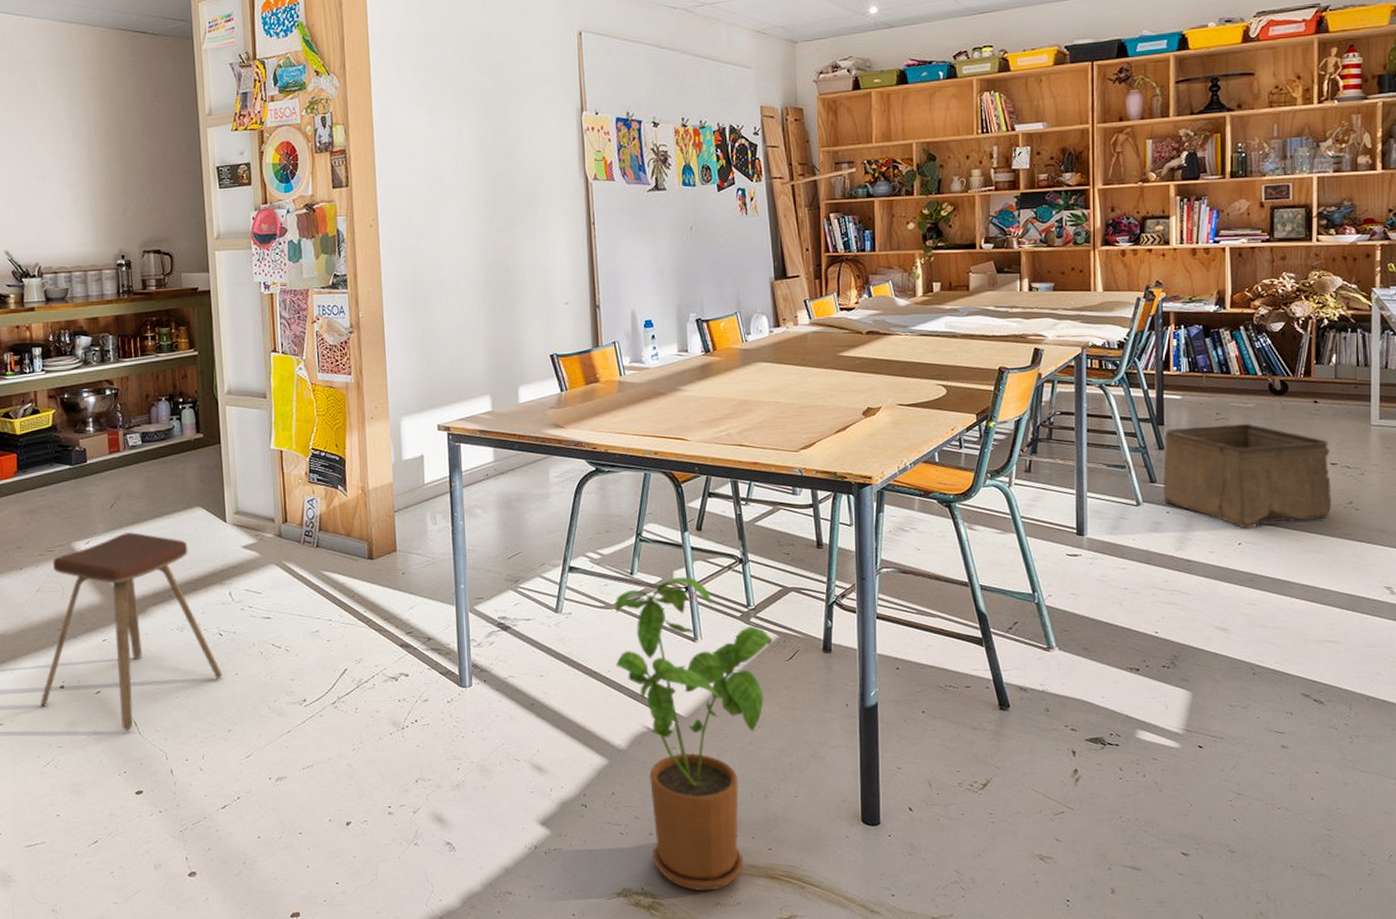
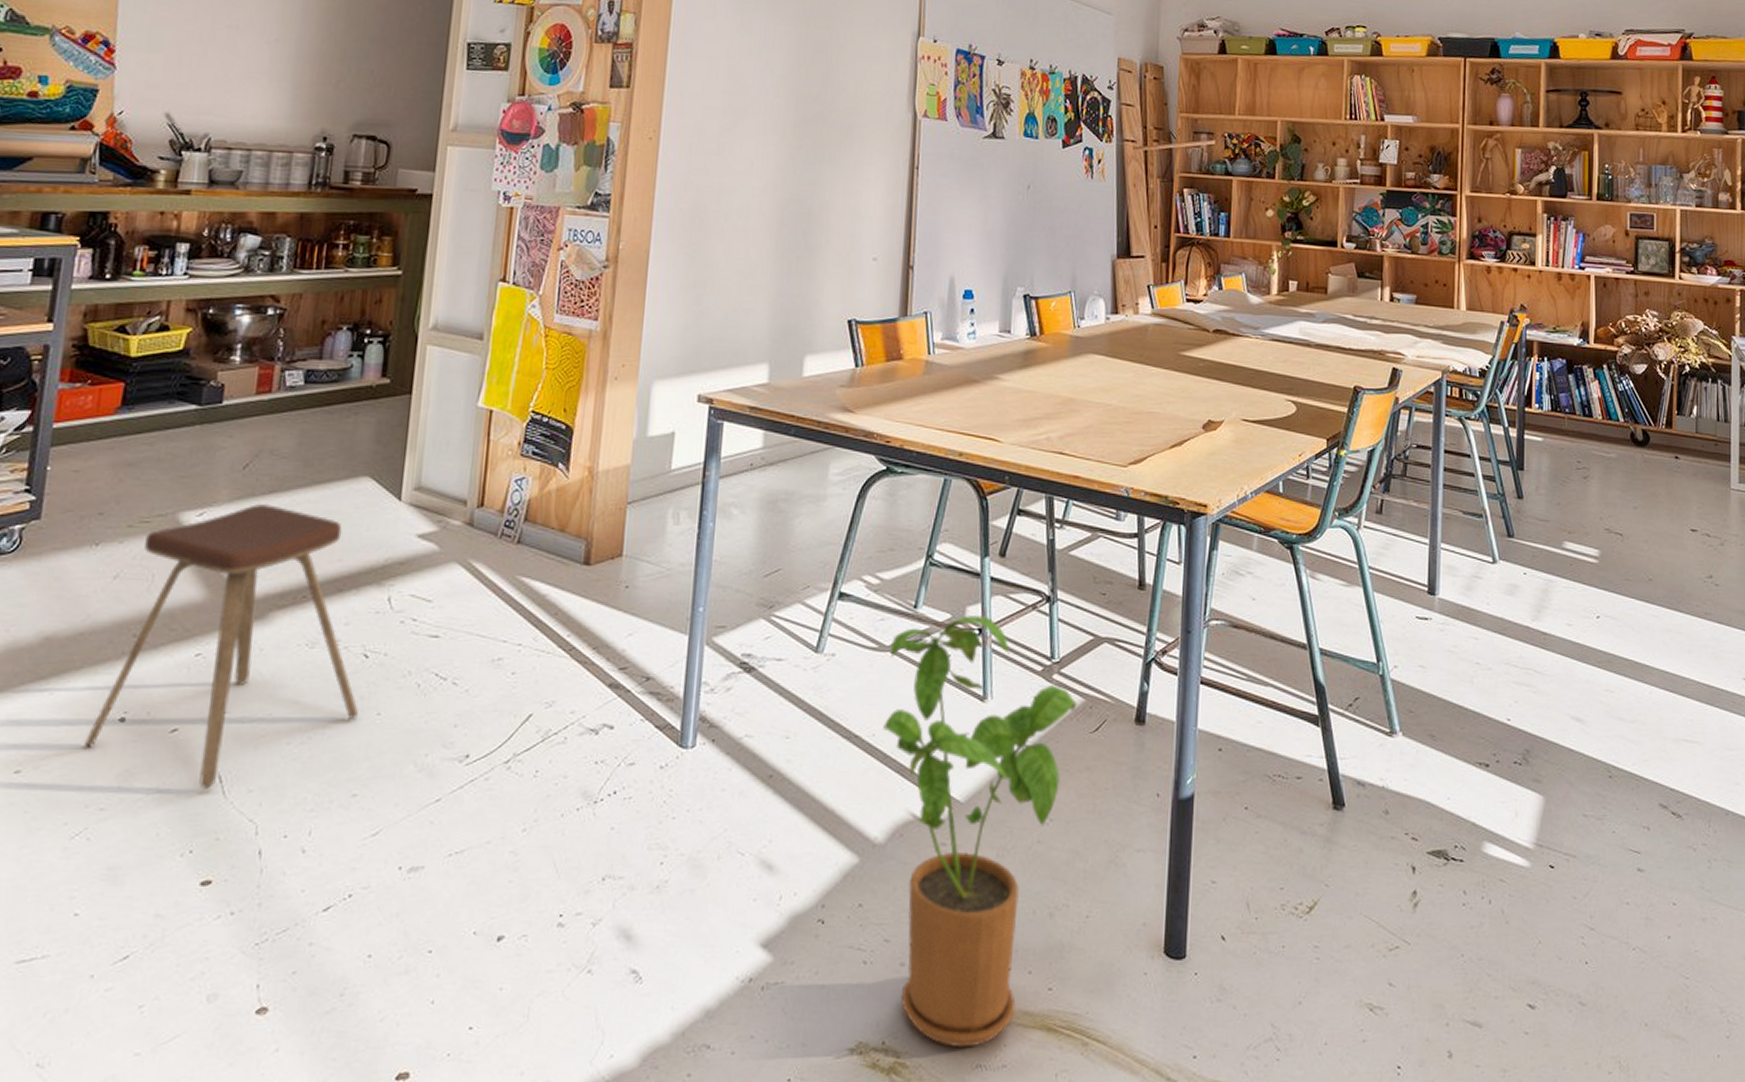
storage bin: present [1163,423,1331,529] -> none [1521,474,1691,600]

